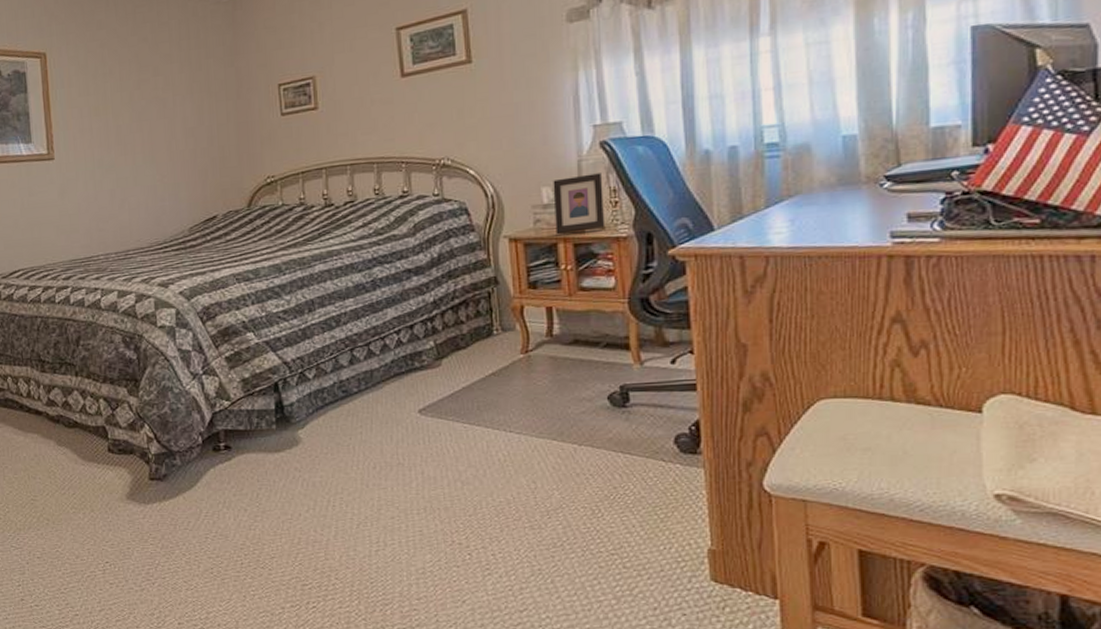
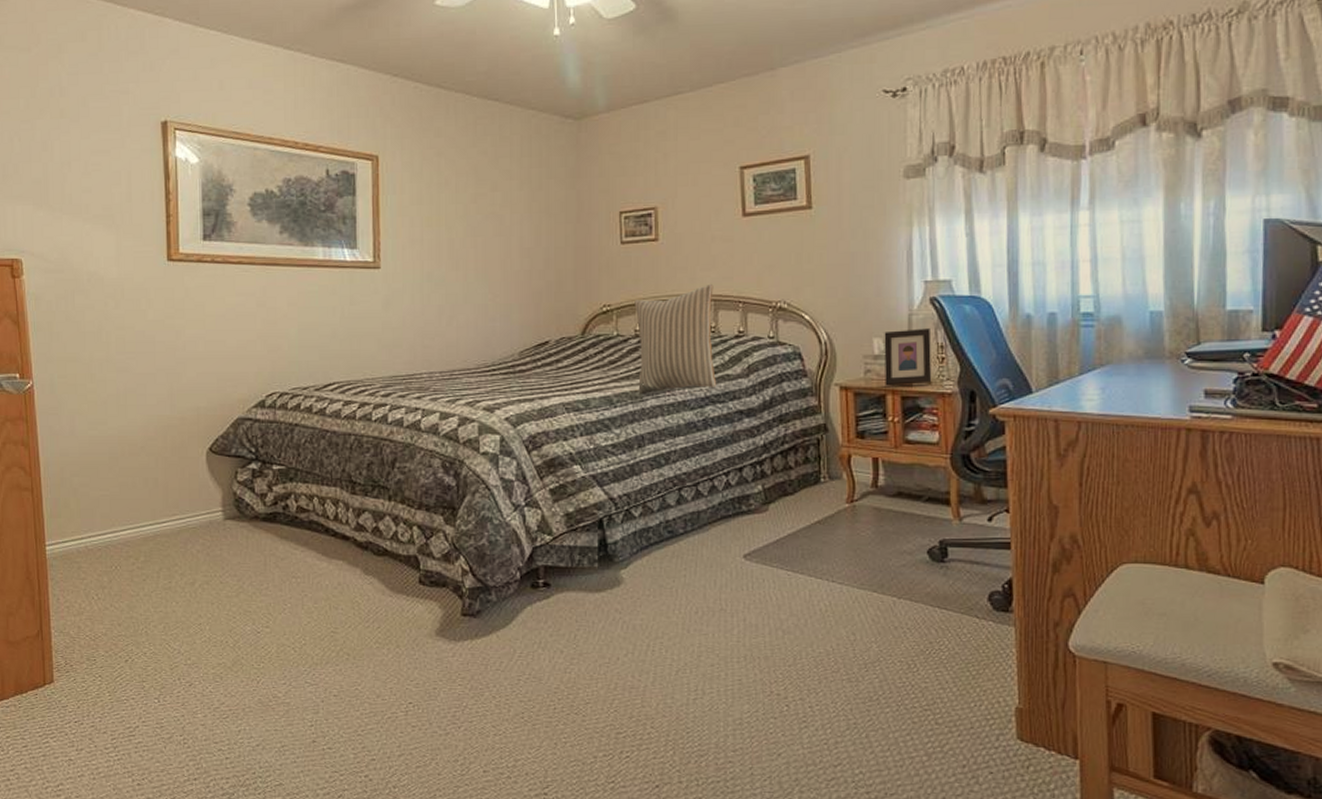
pillow: none [297,146,384,261] -> present [634,283,717,395]

